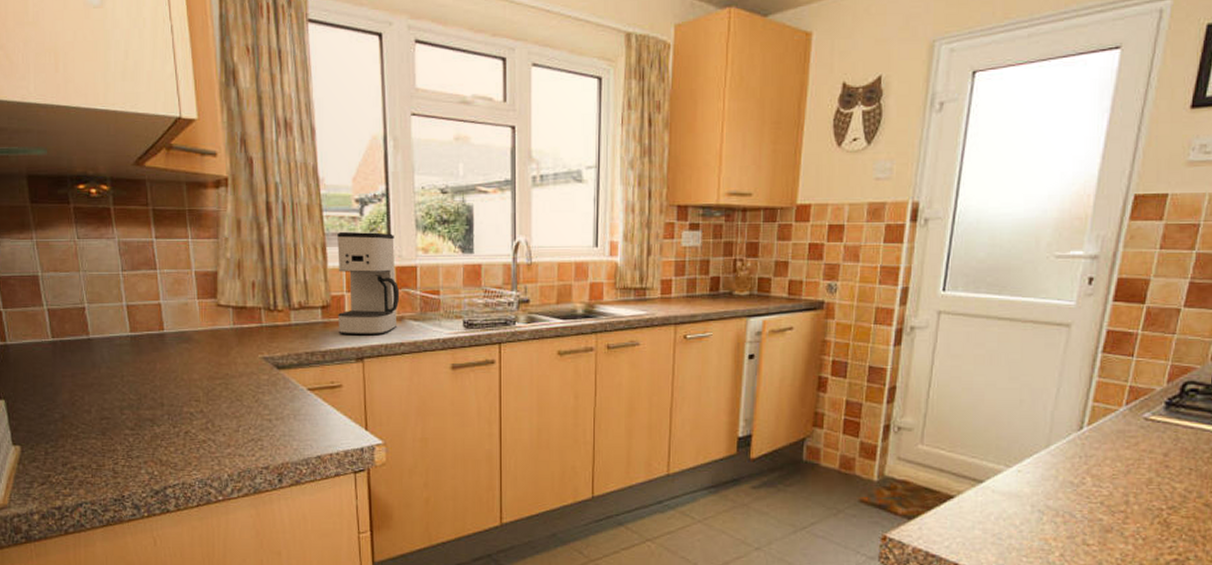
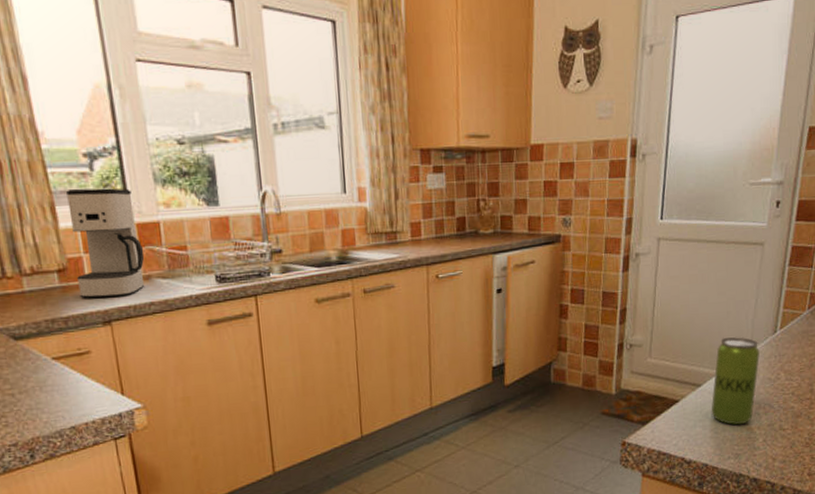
beverage can: none [994,428,1060,533] -> present [711,336,760,425]

